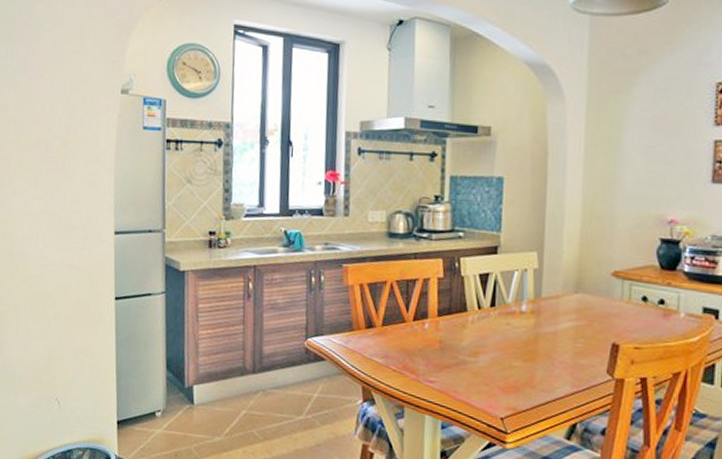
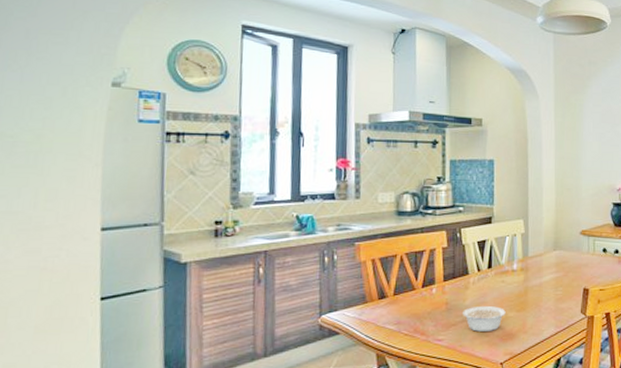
legume: none [458,349,511,380] -> present [463,305,507,332]

